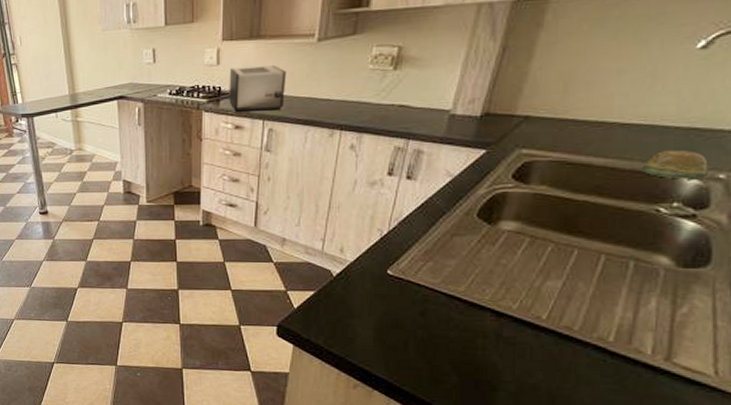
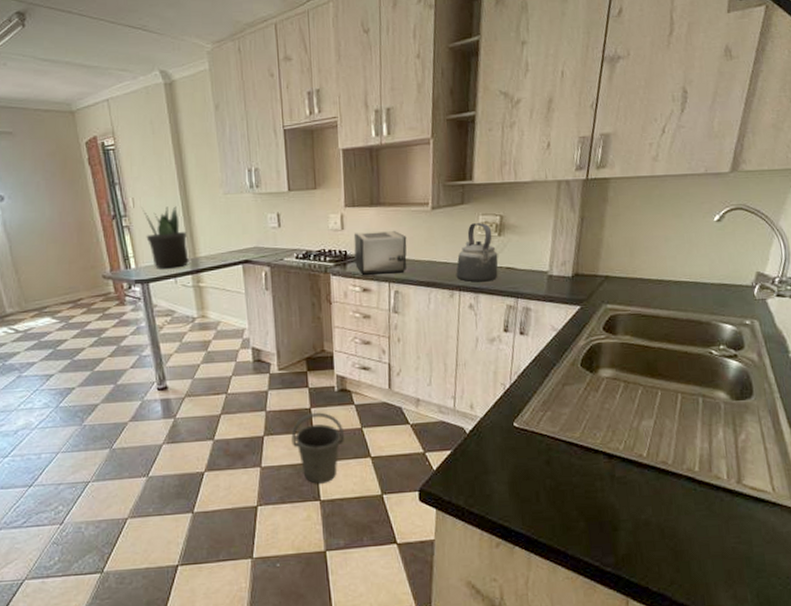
planter: none [27,44,69,104] -> present [141,206,189,269]
bucket: none [156,244,207,309] -> present [291,412,345,484]
kettle: none [338,55,391,121] -> present [456,223,498,282]
sponge: present [641,149,709,180] -> none [694,301,739,326]

